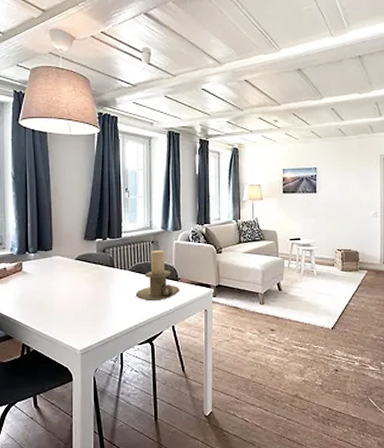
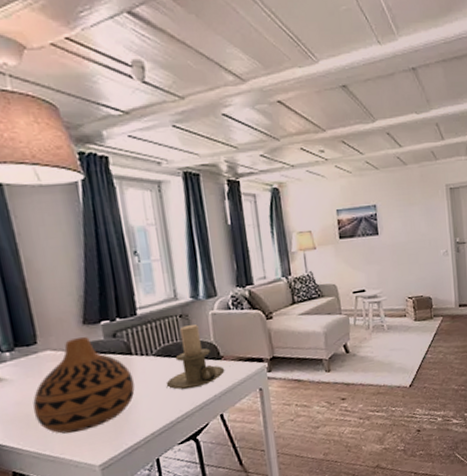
vase: none [42,250,113,321] -> present [32,337,135,434]

